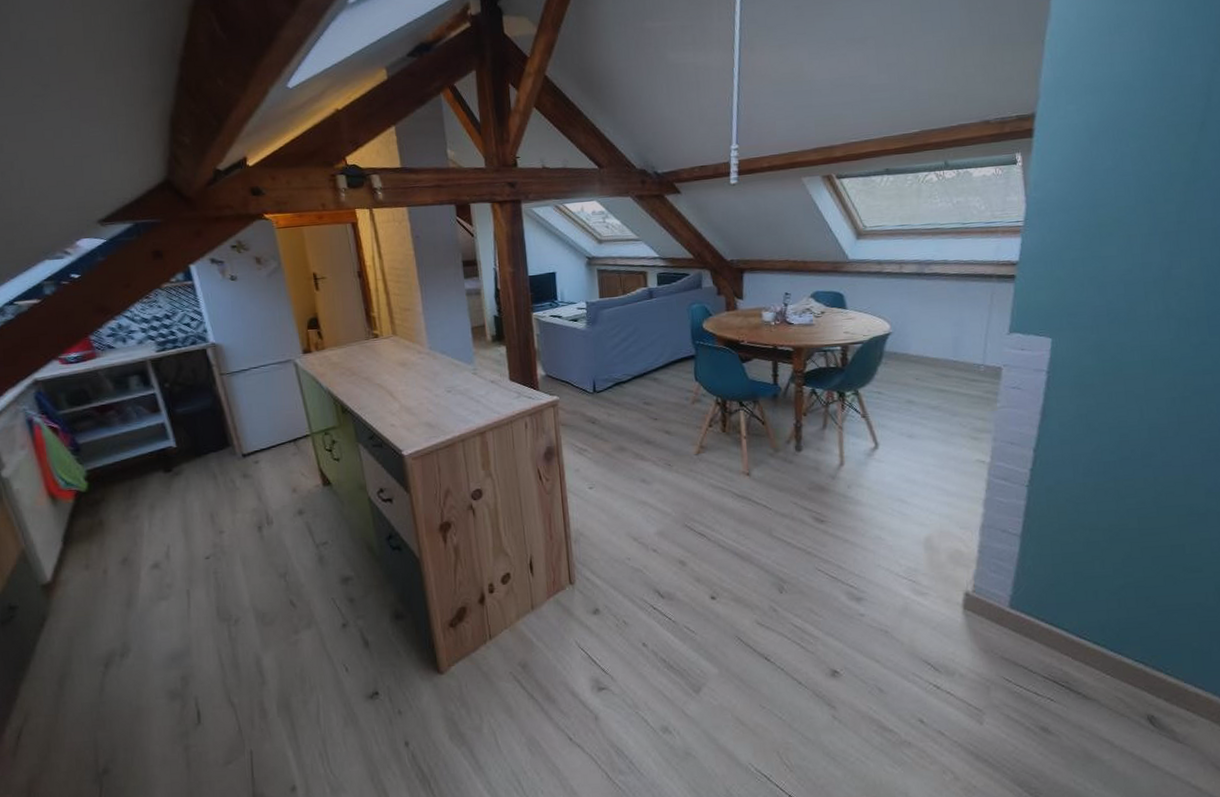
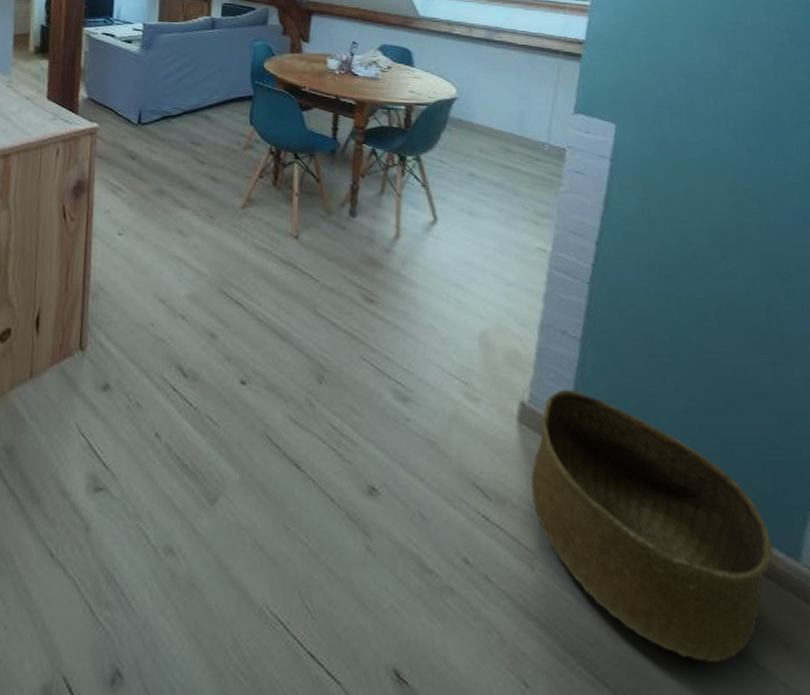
basket: none [977,578,1207,785] -> present [530,389,774,663]

